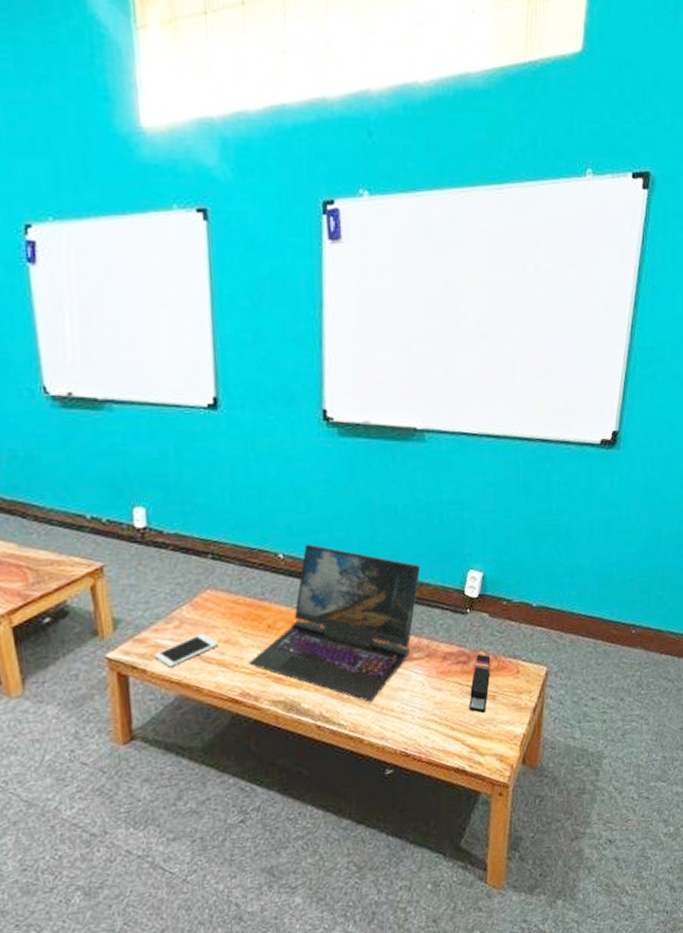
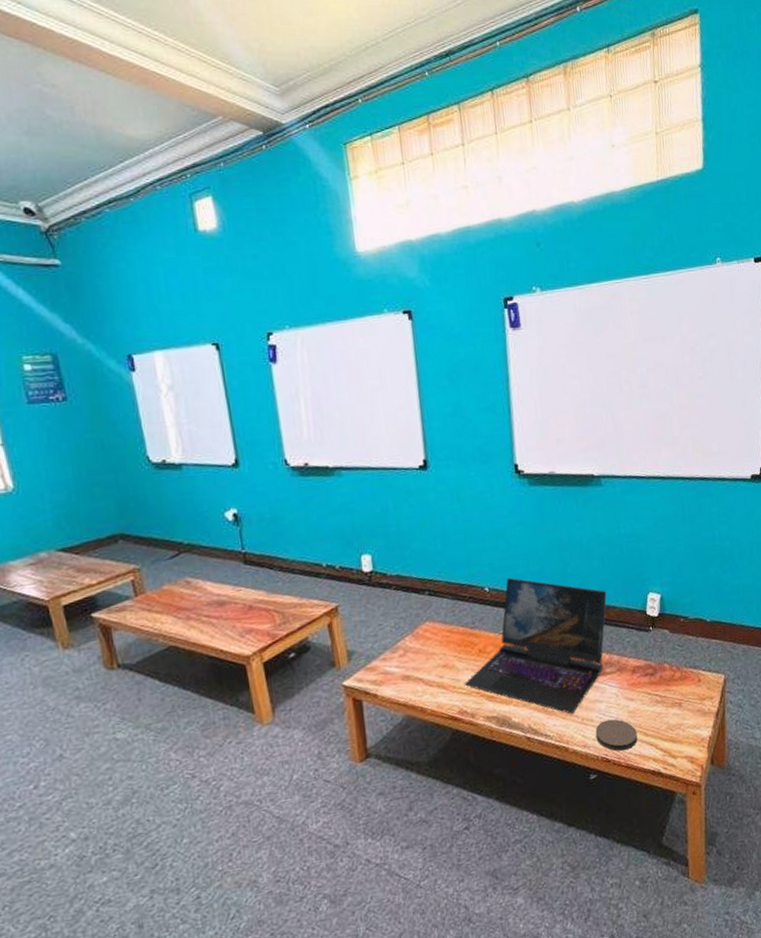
cell phone: present [154,634,219,667] -> none [383,660,439,691]
coaster: none [395,709,443,746] -> present [595,719,638,752]
stapler: present [469,654,491,713] -> none [658,666,675,719]

